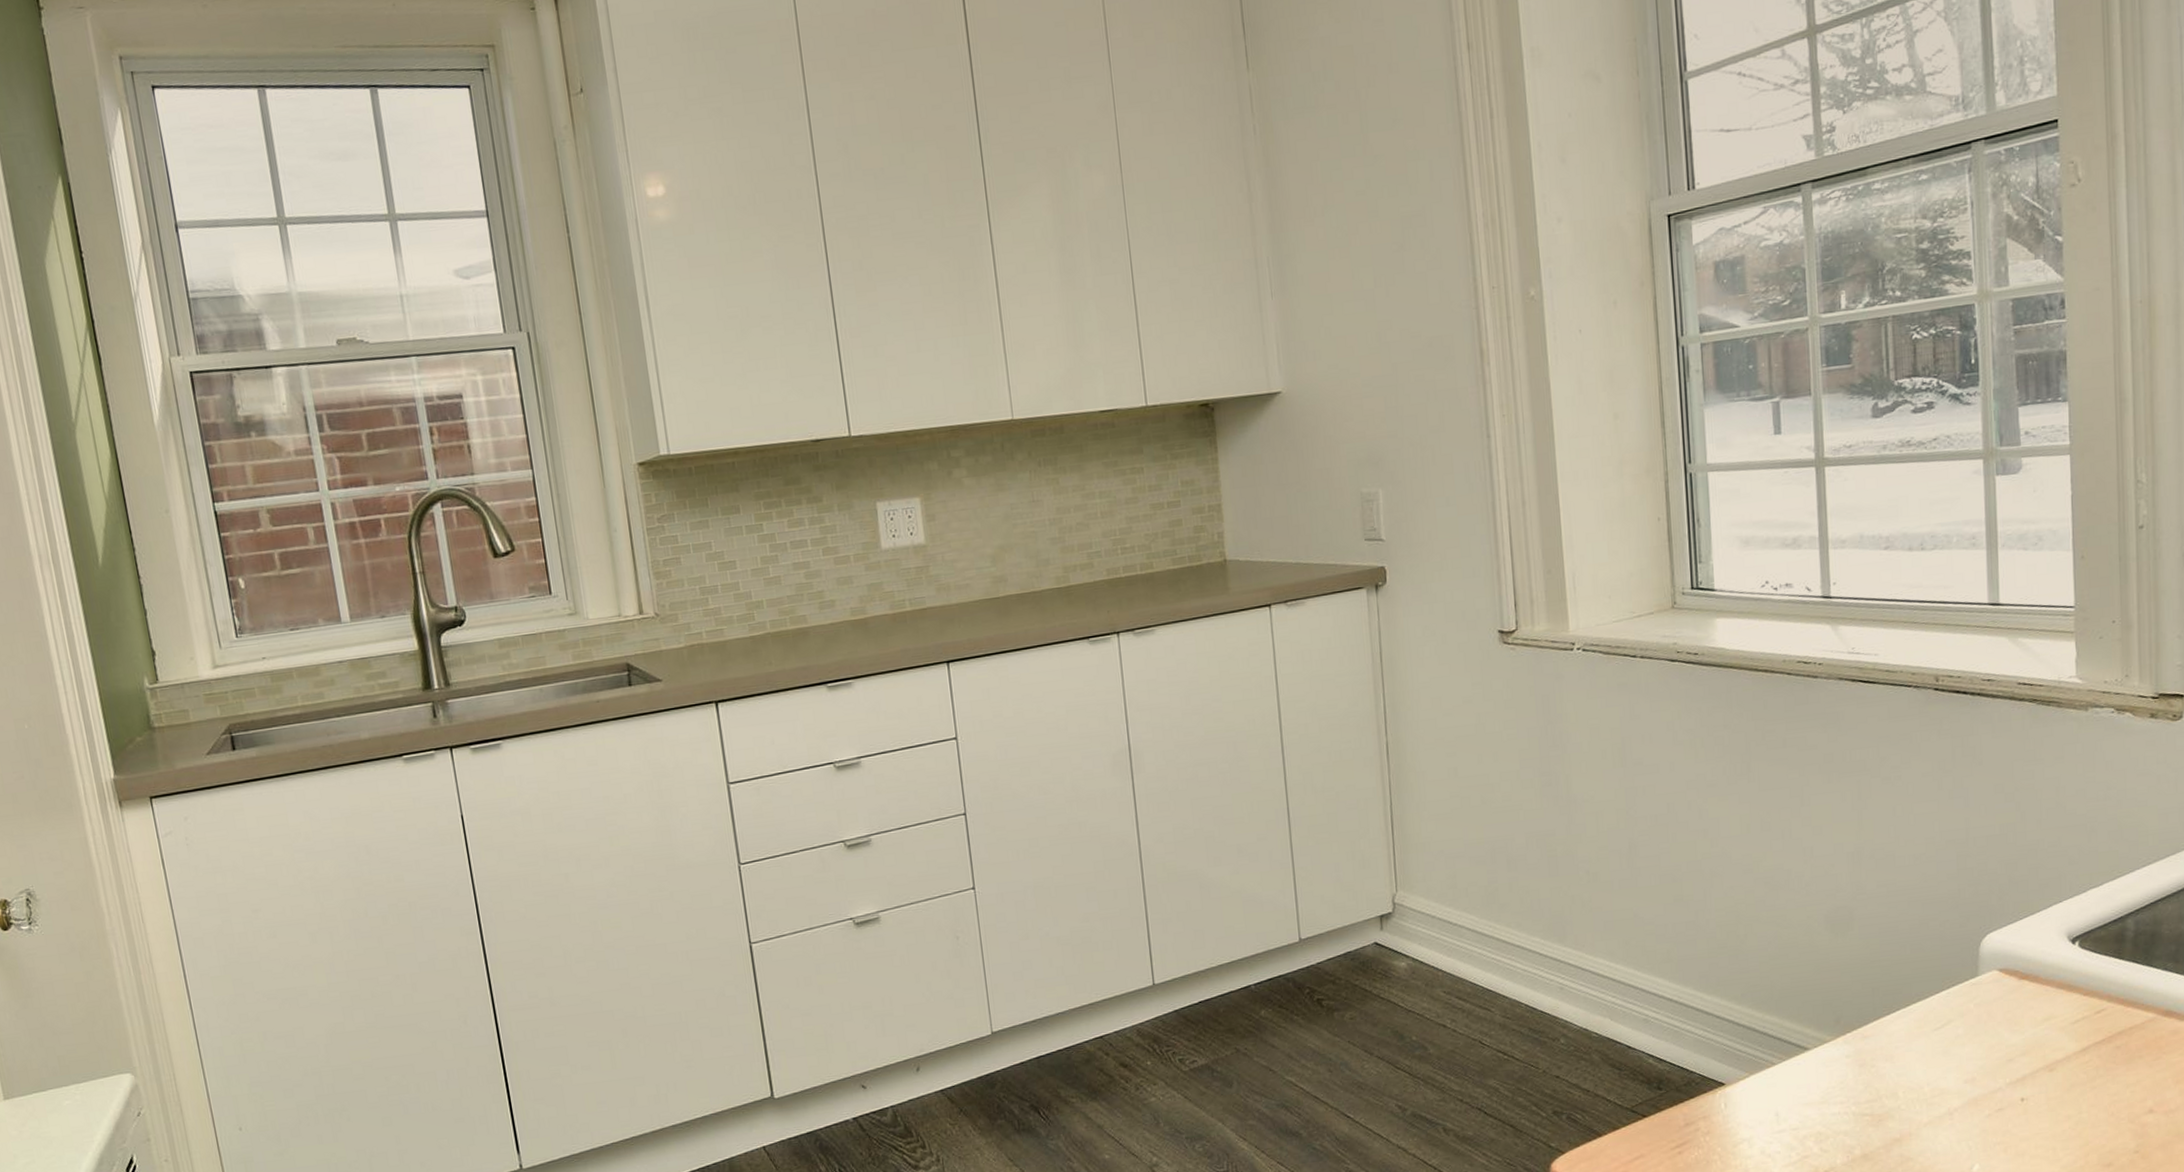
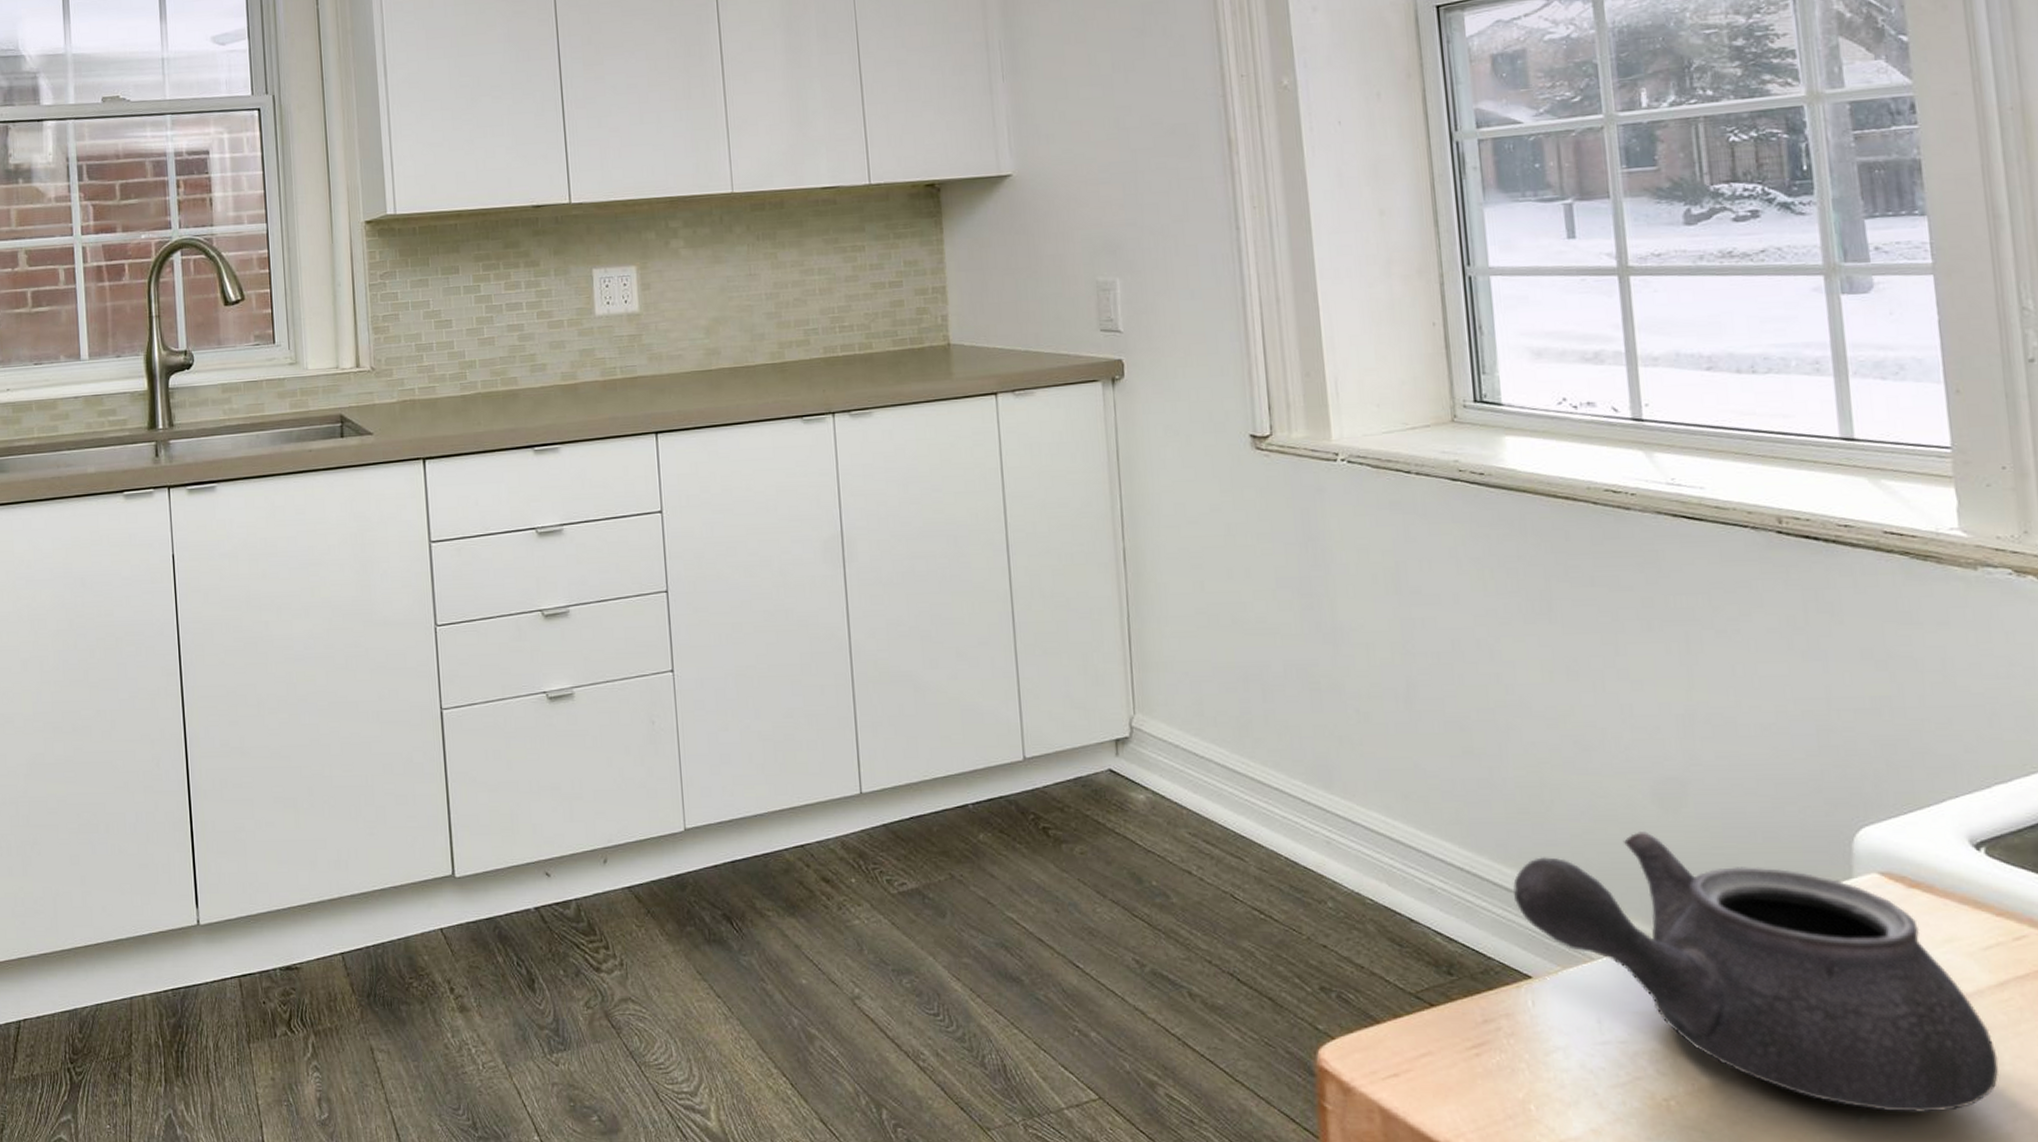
teapot: none [1712,953,2078,1160] -> present [1513,831,1999,1114]

